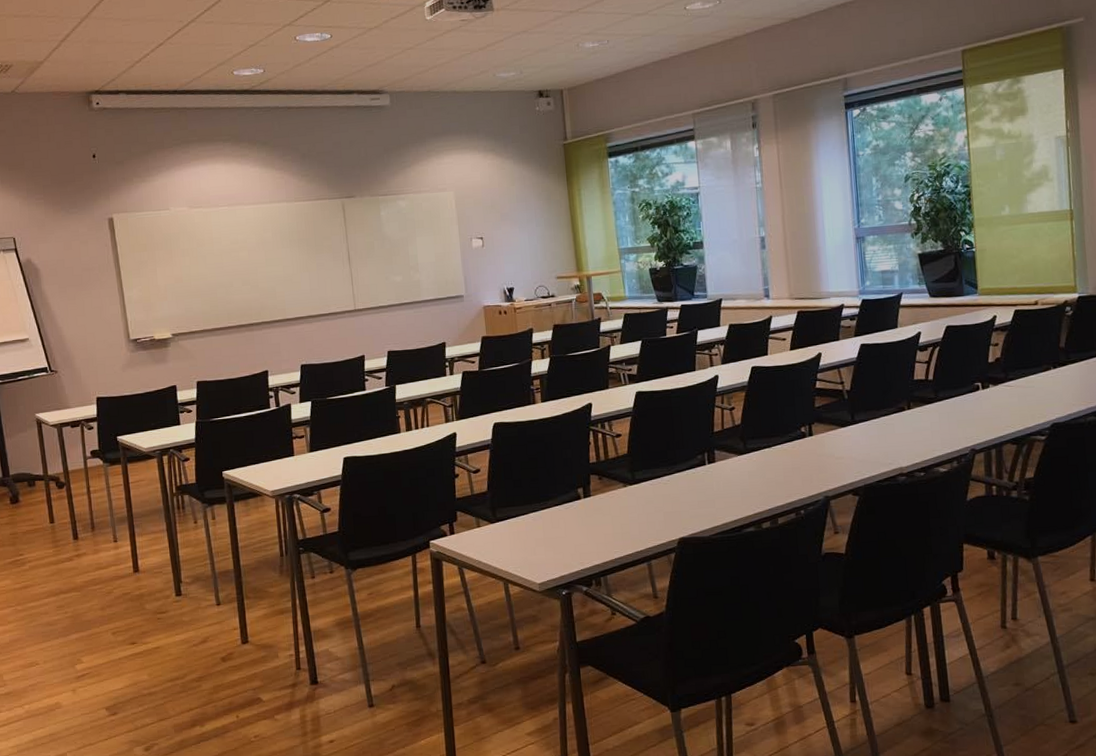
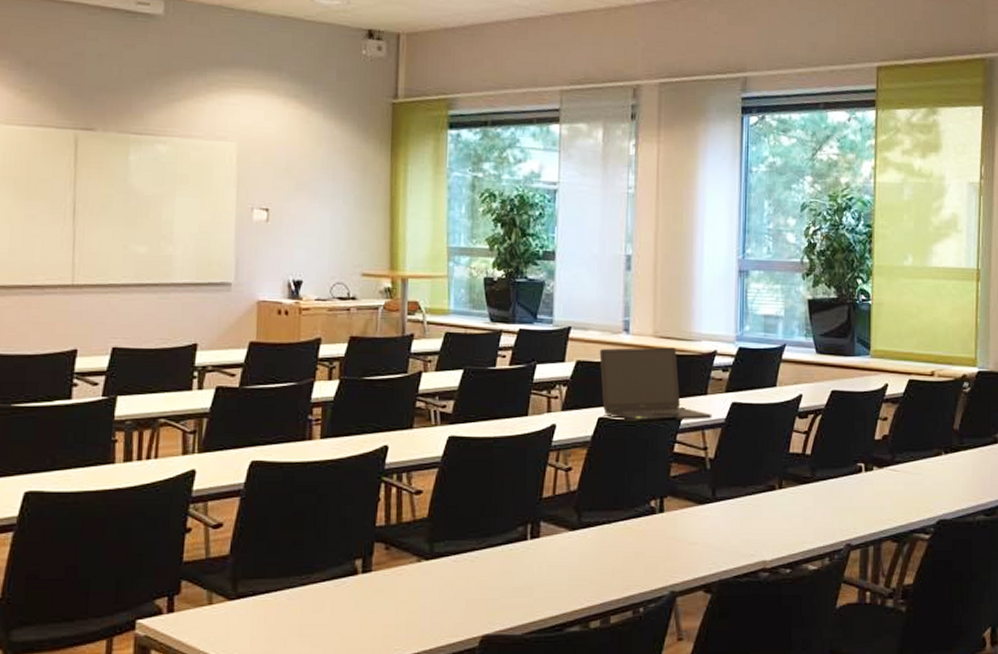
laptop: none [747,305,845,368] -> present [599,347,712,423]

